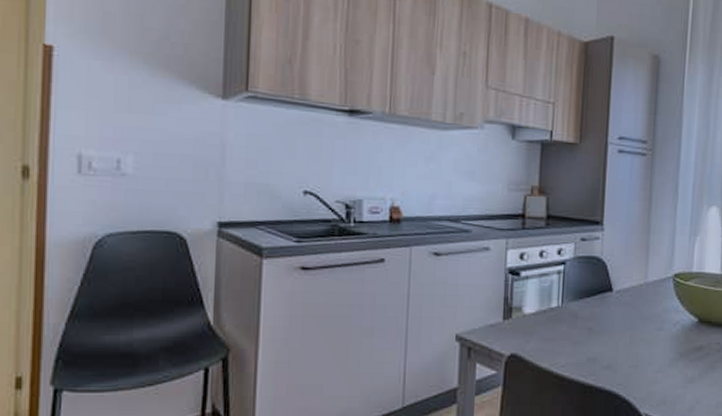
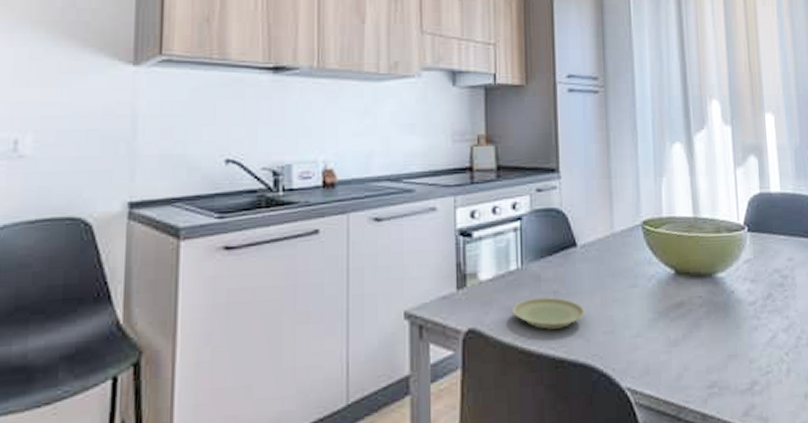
plate: none [551,332,615,360] -> present [513,297,585,329]

